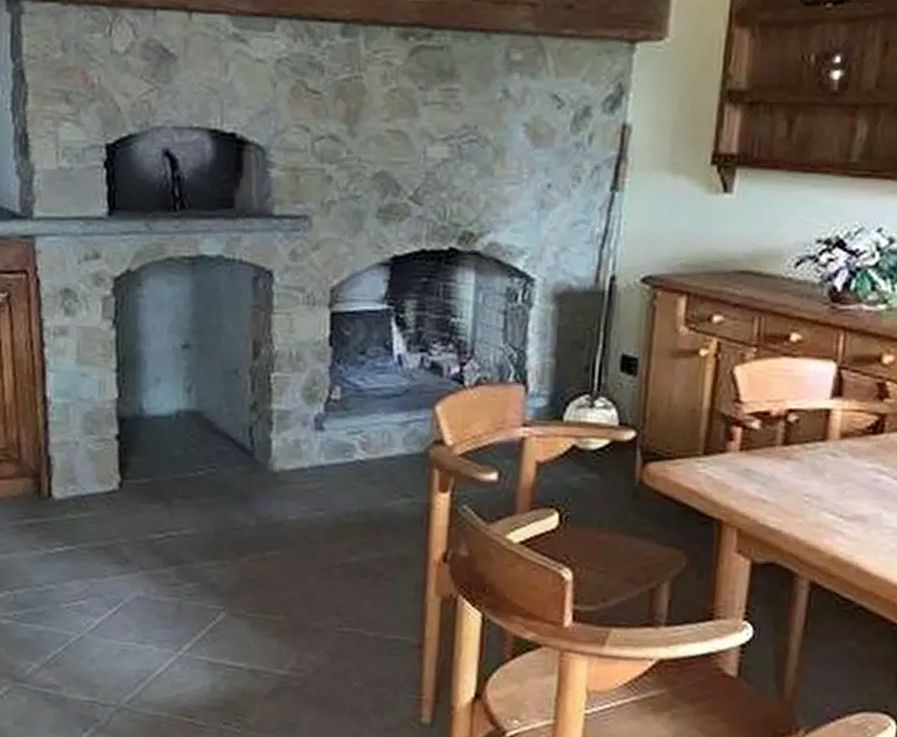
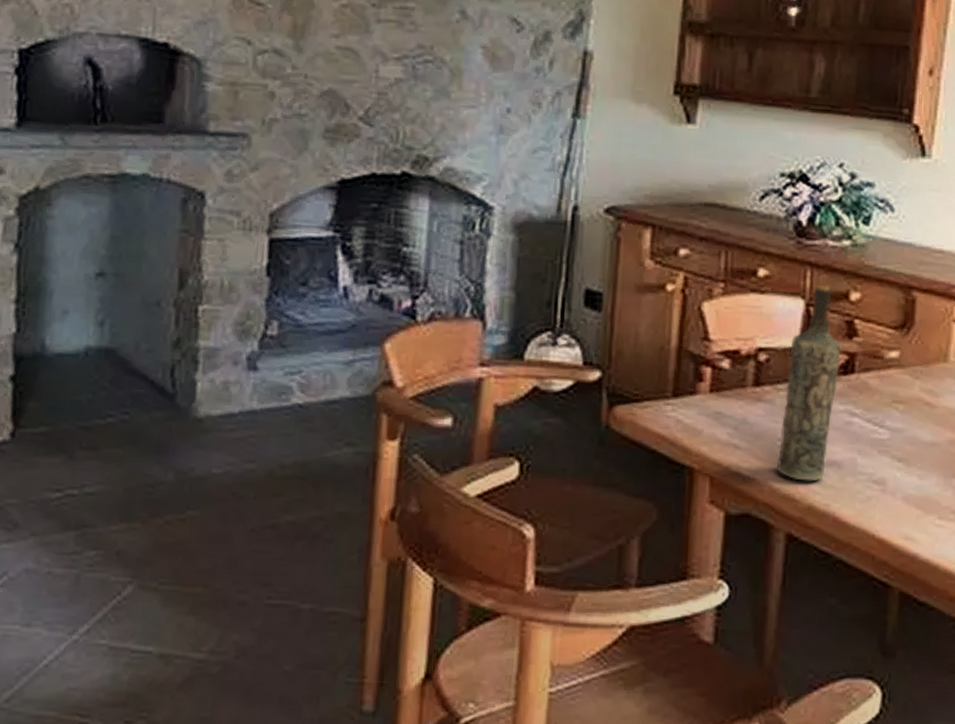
bottle: none [803,348,872,534] -> present [777,284,841,482]

